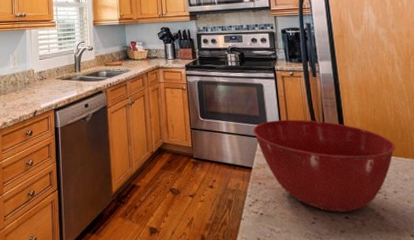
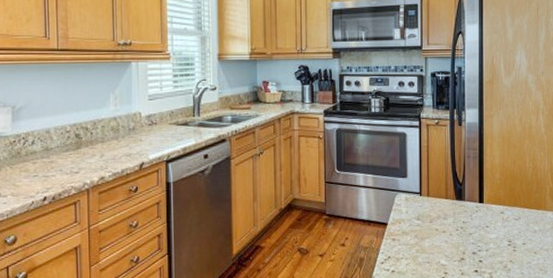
mixing bowl: present [252,119,396,213] -> none [391,171,530,267]

